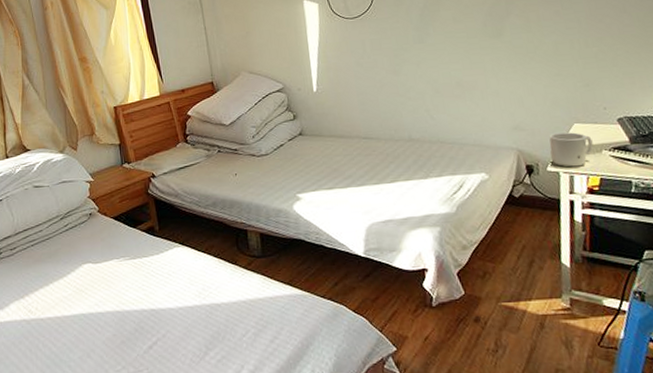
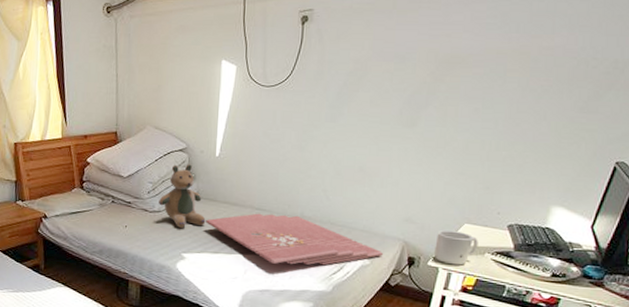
teddy bear: none [265,103,315,168] -> present [159,164,206,228]
towel: none [315,139,500,192] -> present [206,213,383,266]

